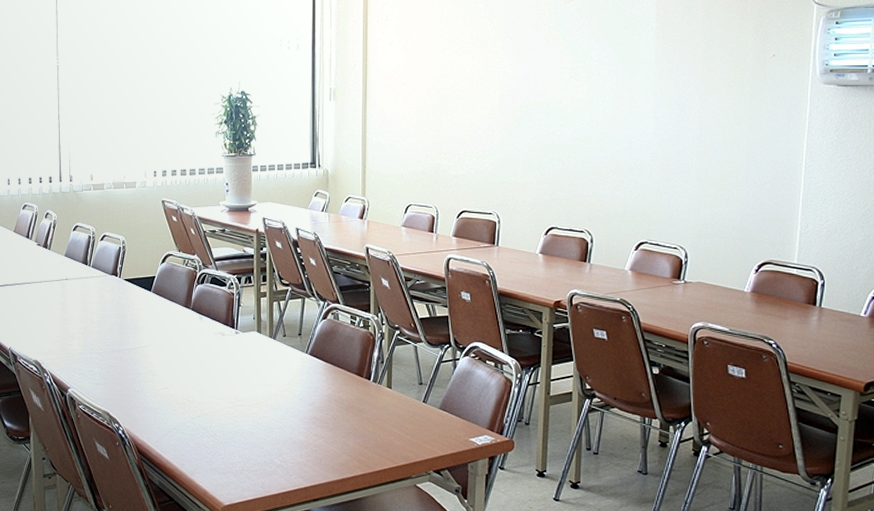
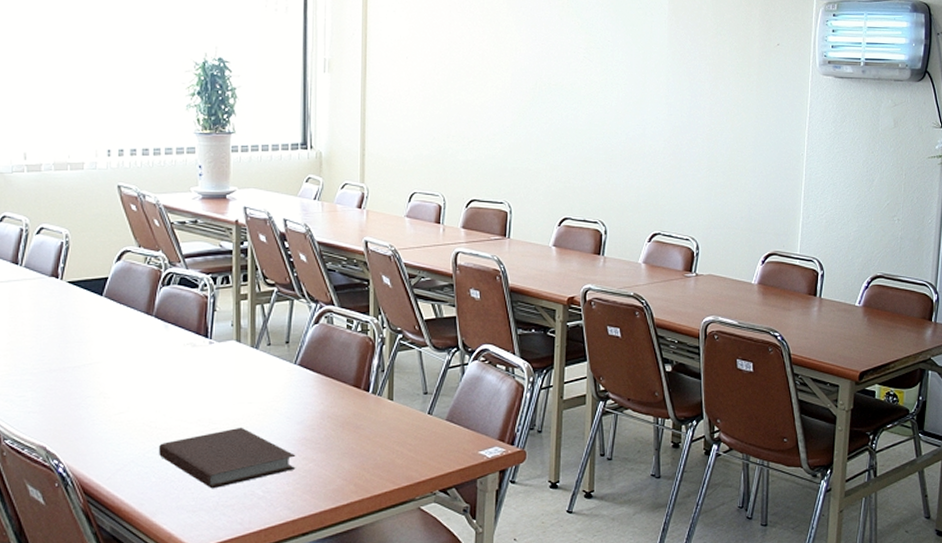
notebook: none [195,405,308,455] -> present [158,427,296,488]

